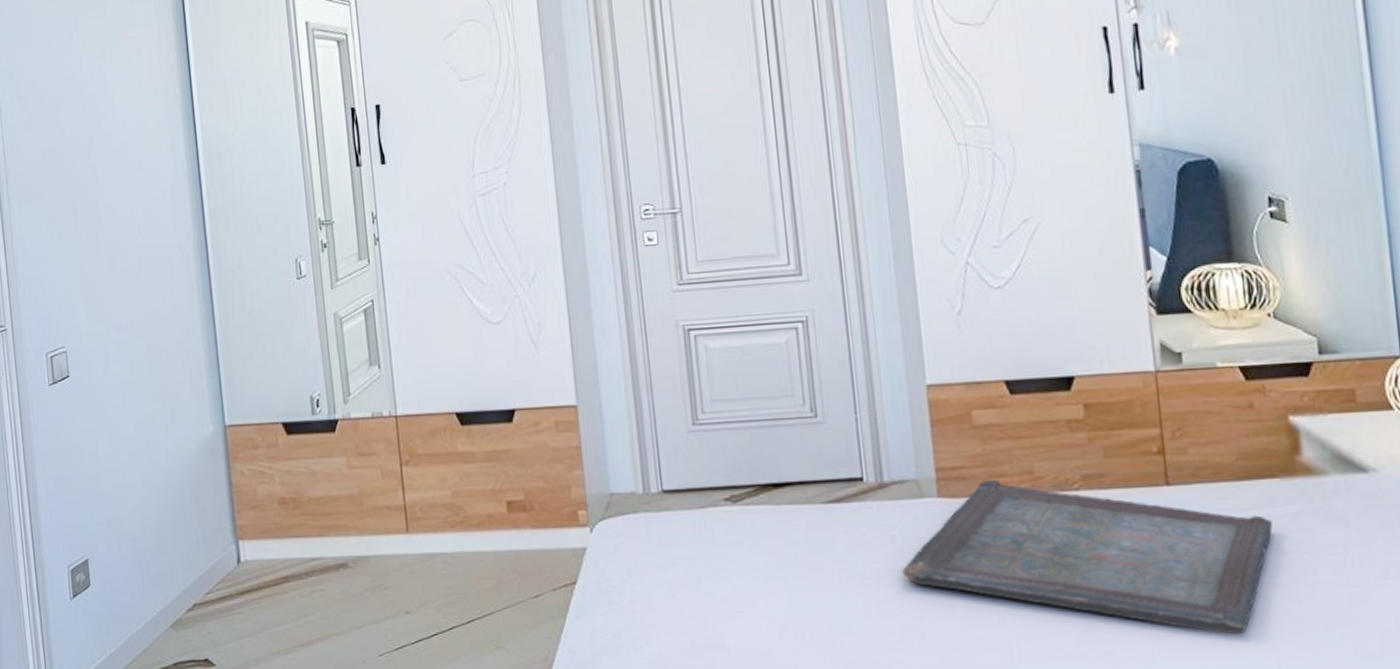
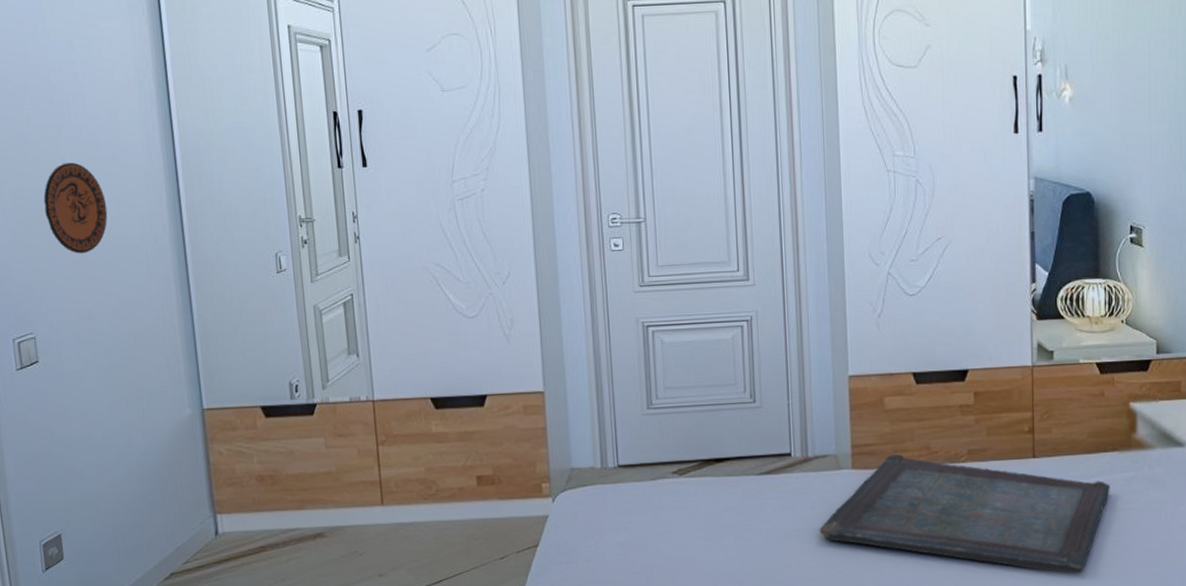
decorative plate: none [76,171,135,265] -> present [43,162,108,254]

